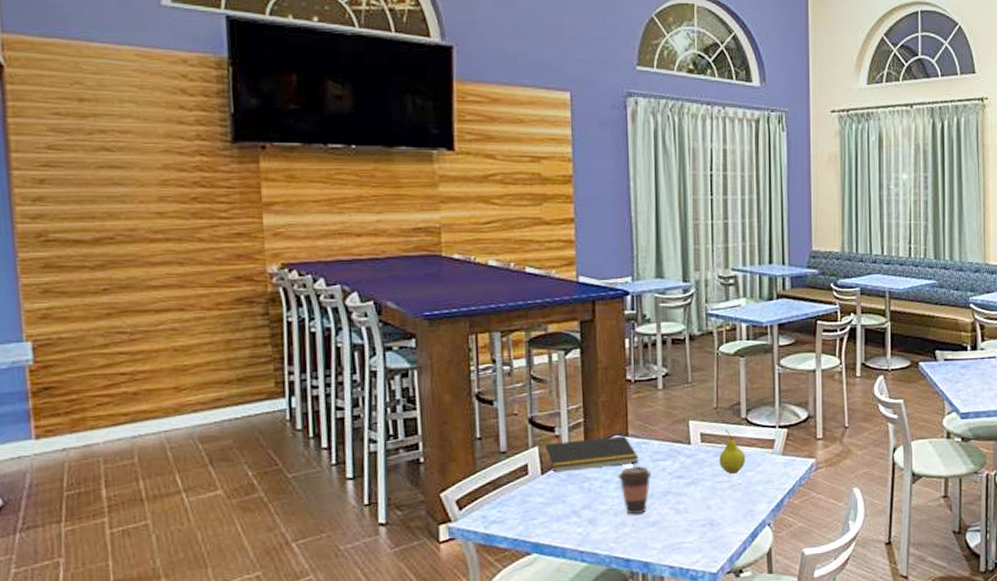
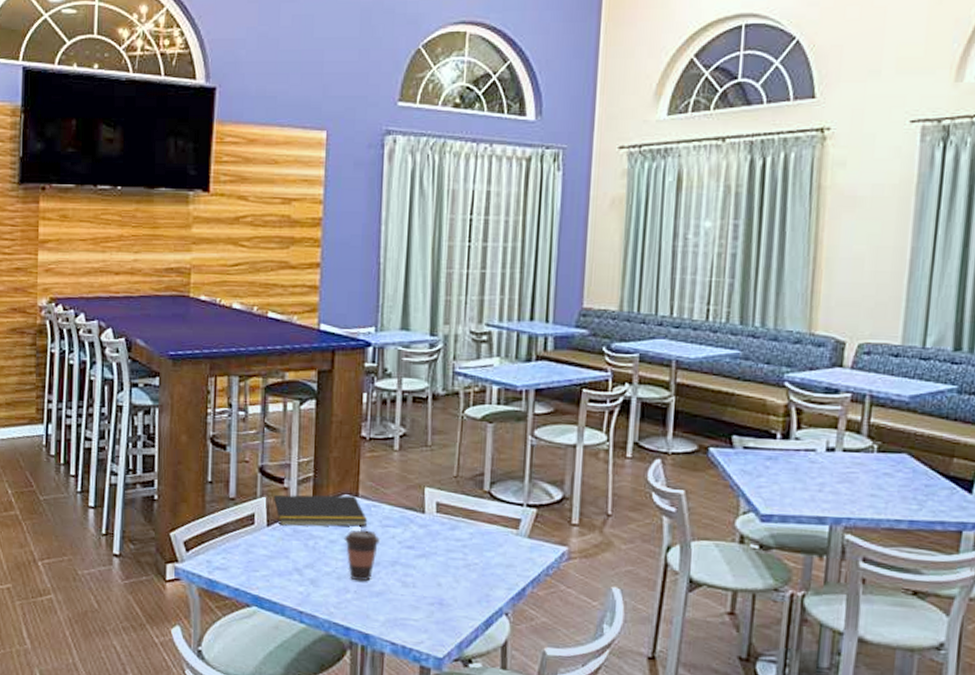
fruit: present [719,429,746,474] -> none [455,501,486,552]

